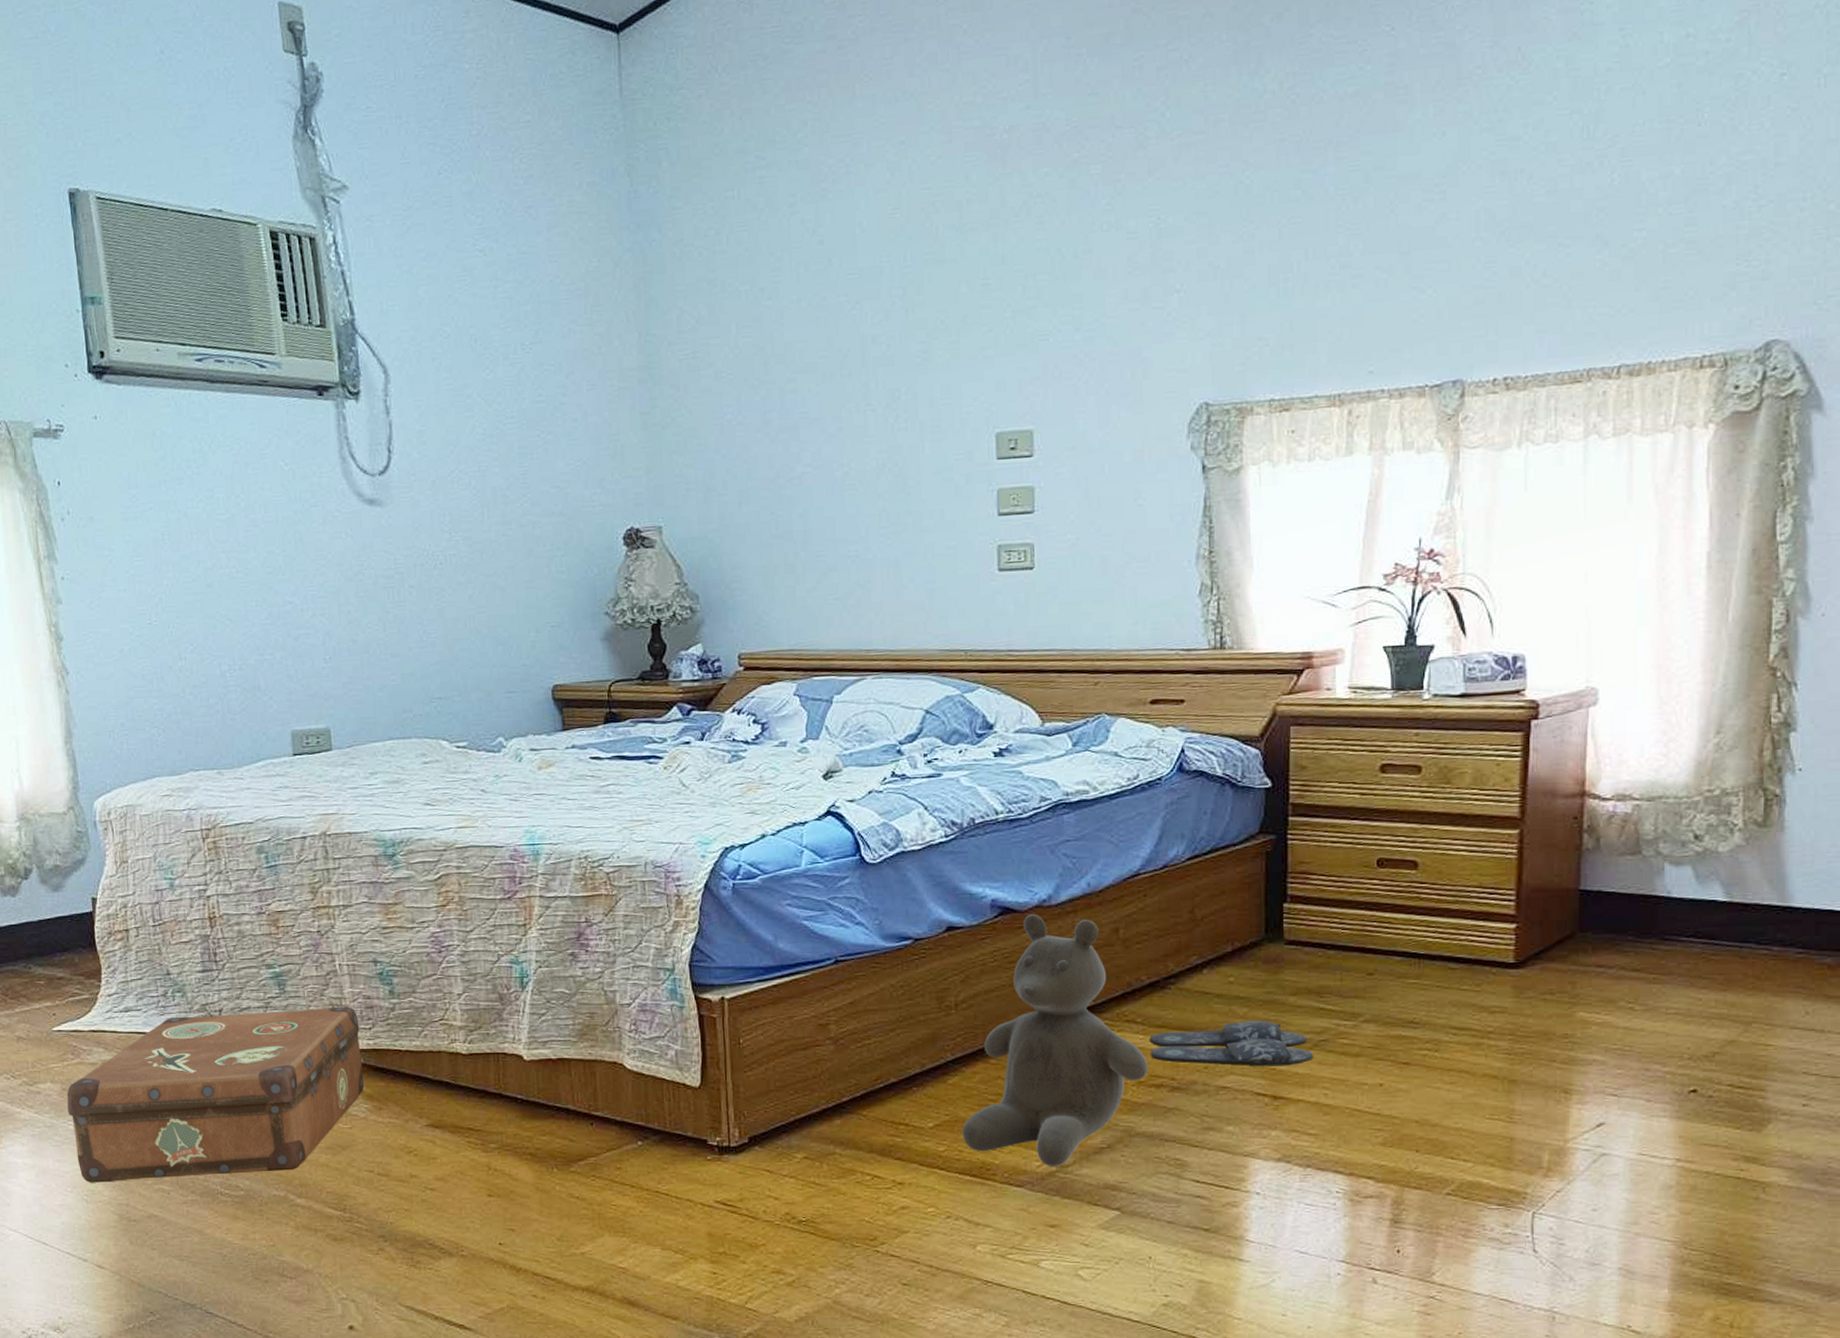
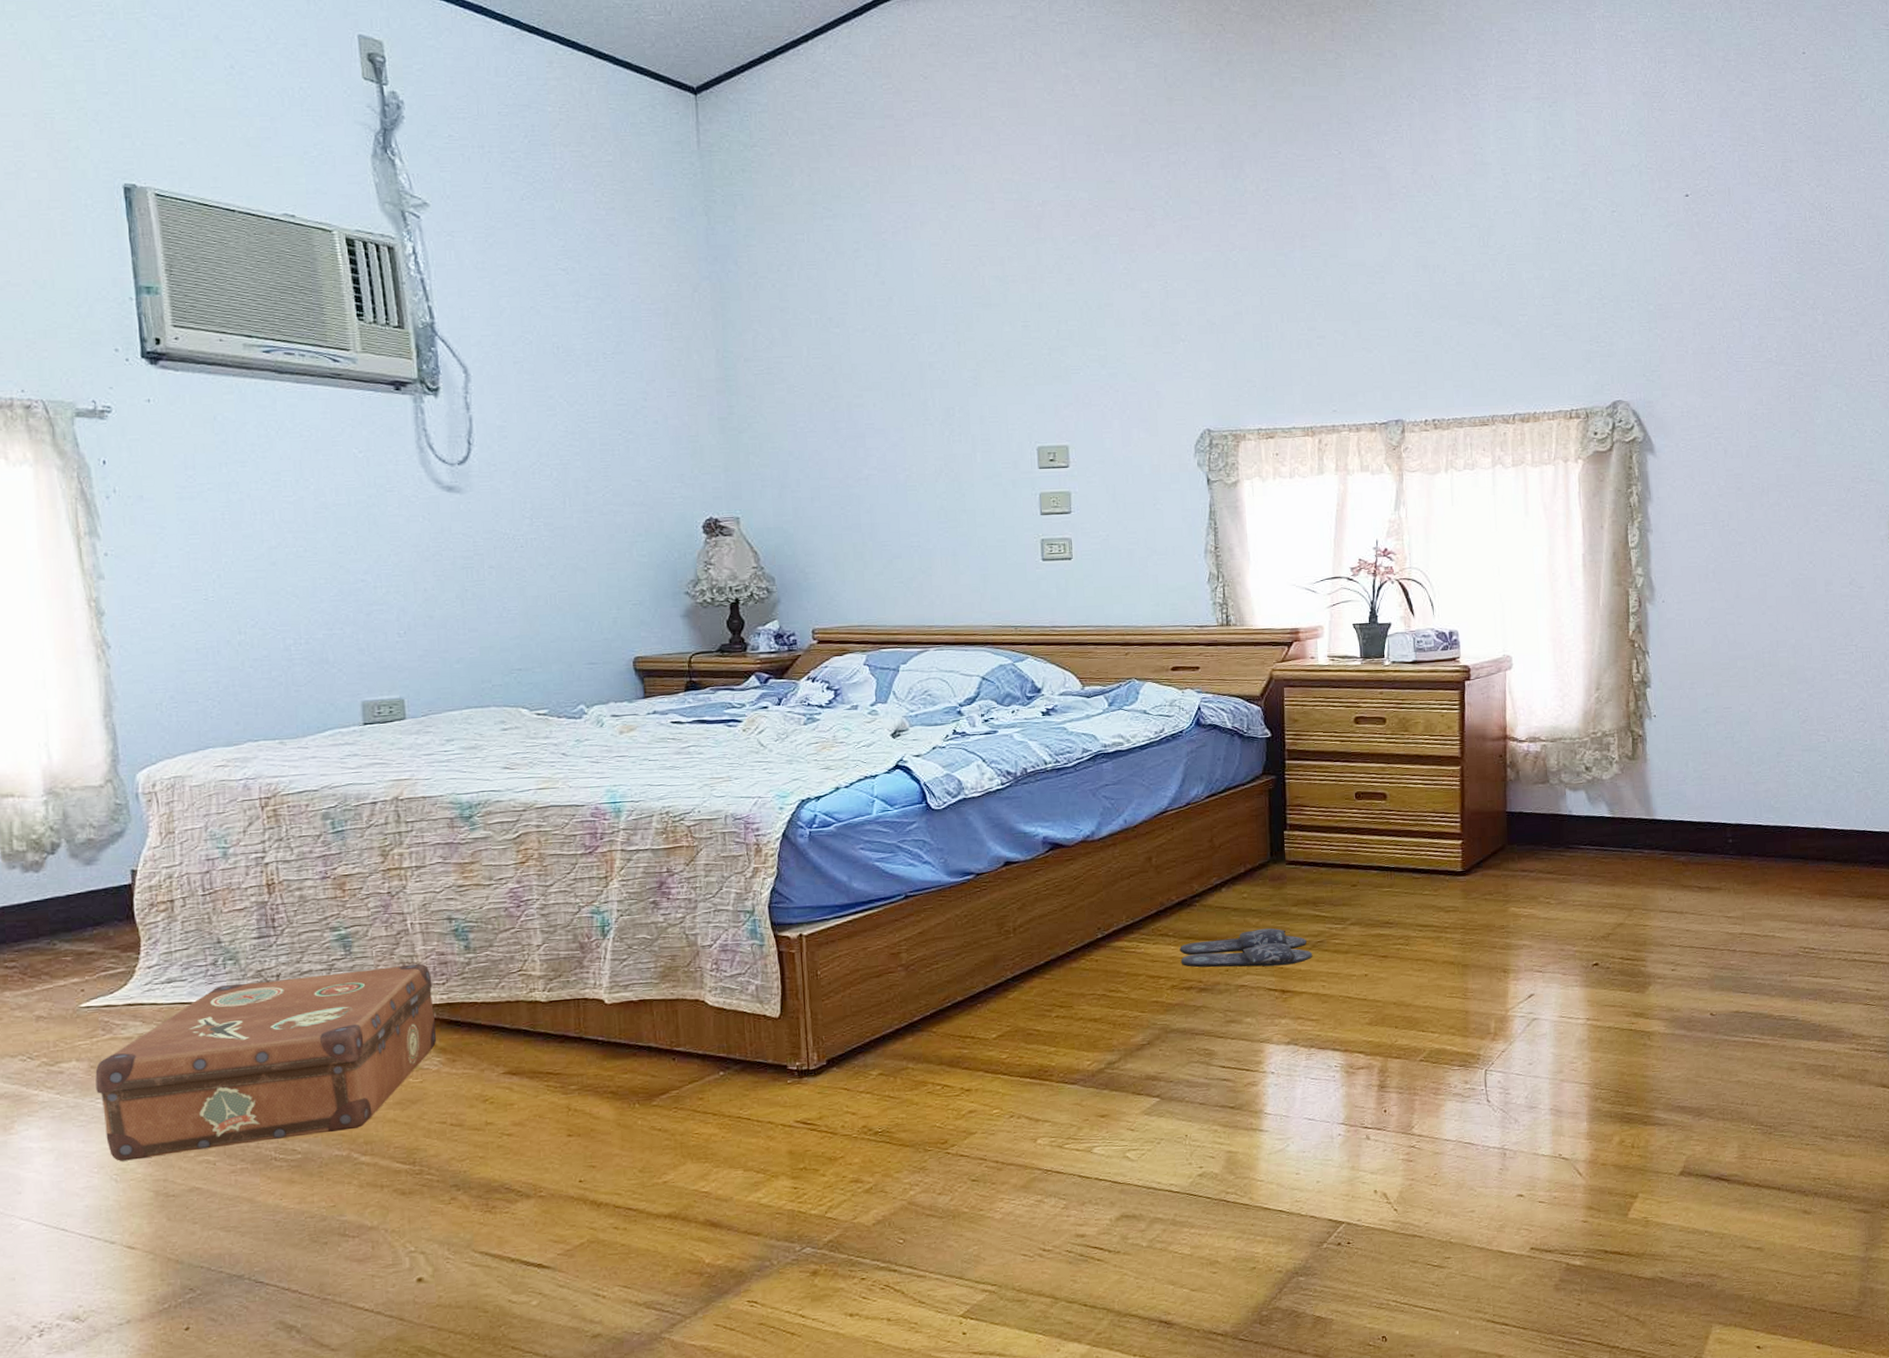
teddy bear: present [962,913,1149,1167] -> none [1022,847,1180,1065]

